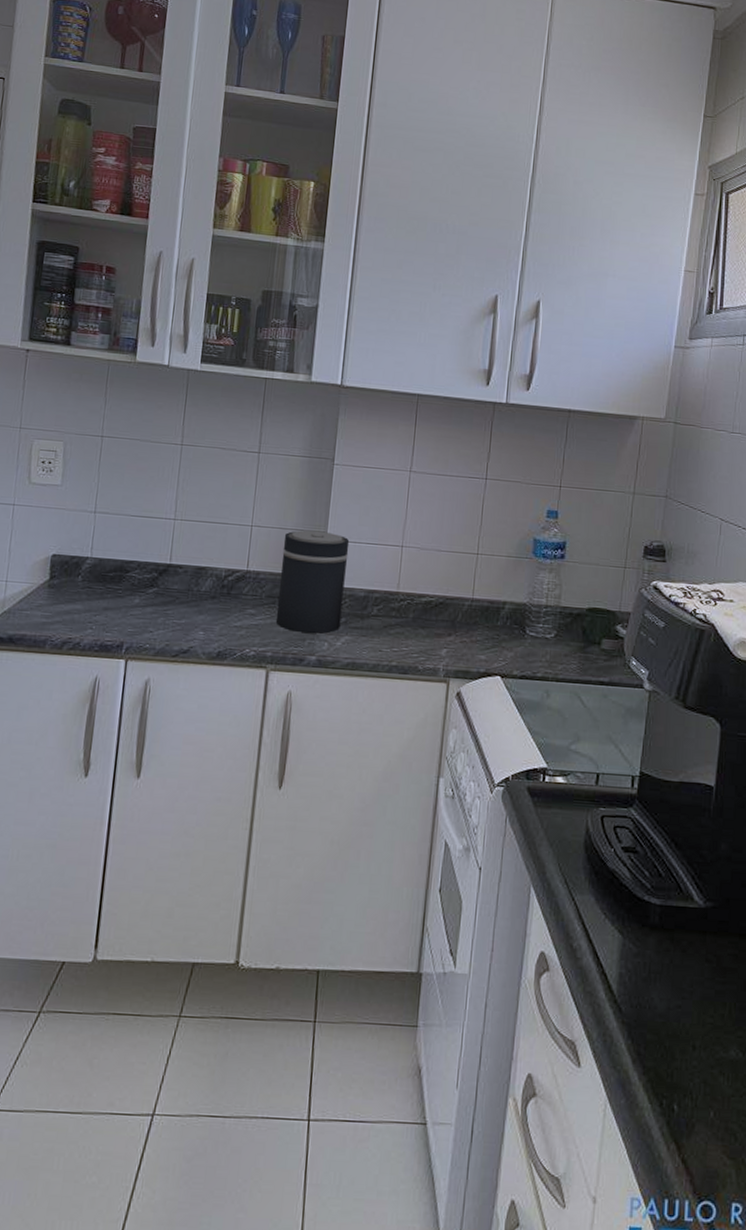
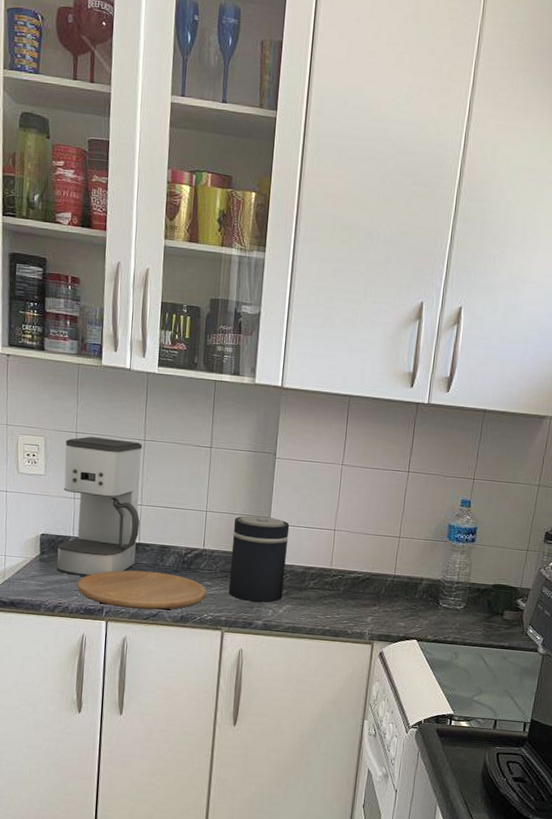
coffee maker: none [68,441,180,605] -> present [56,436,143,577]
cutting board: none [92,597,250,645] -> present [77,570,207,610]

